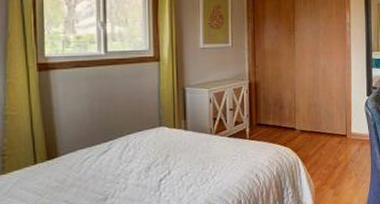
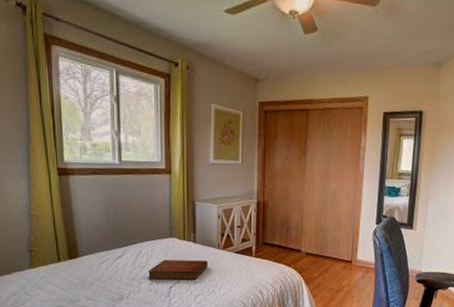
bible: none [136,148,201,173] -> present [148,260,209,280]

